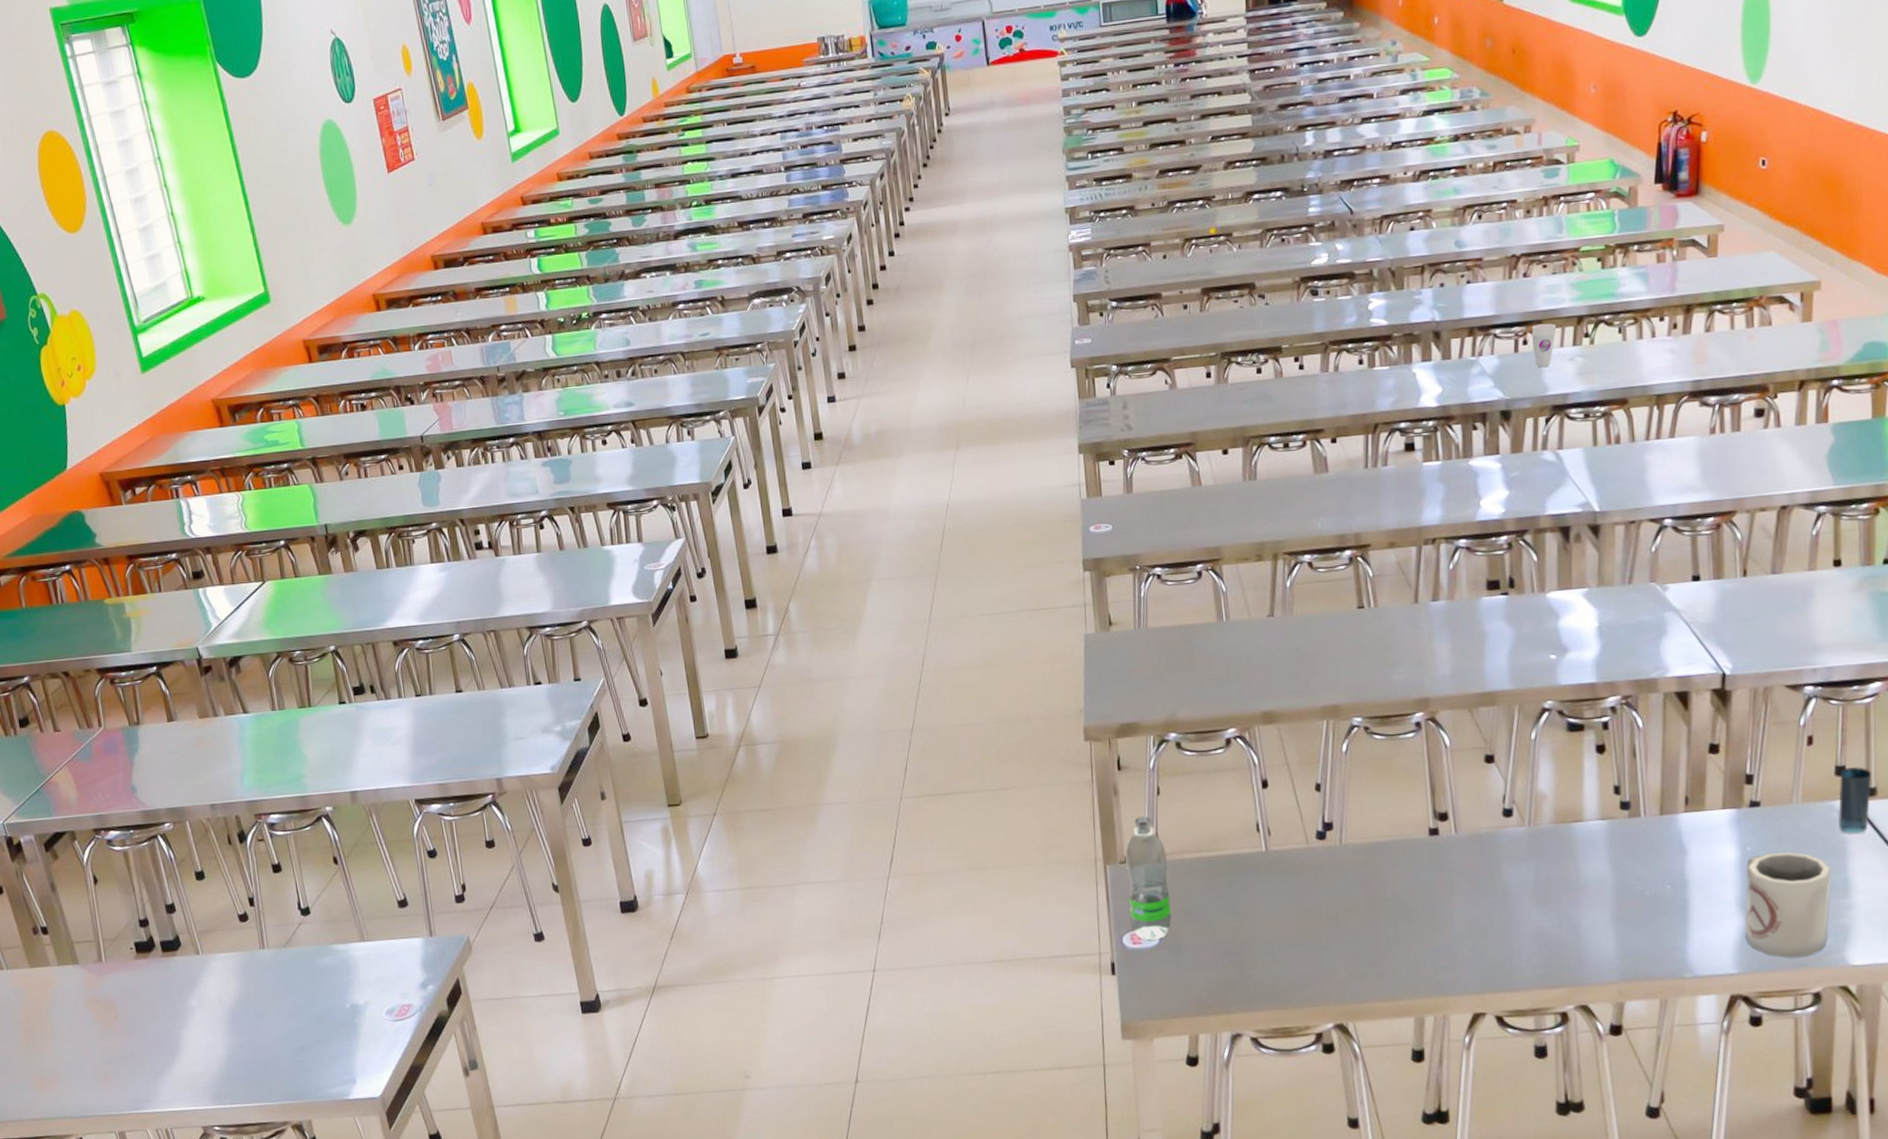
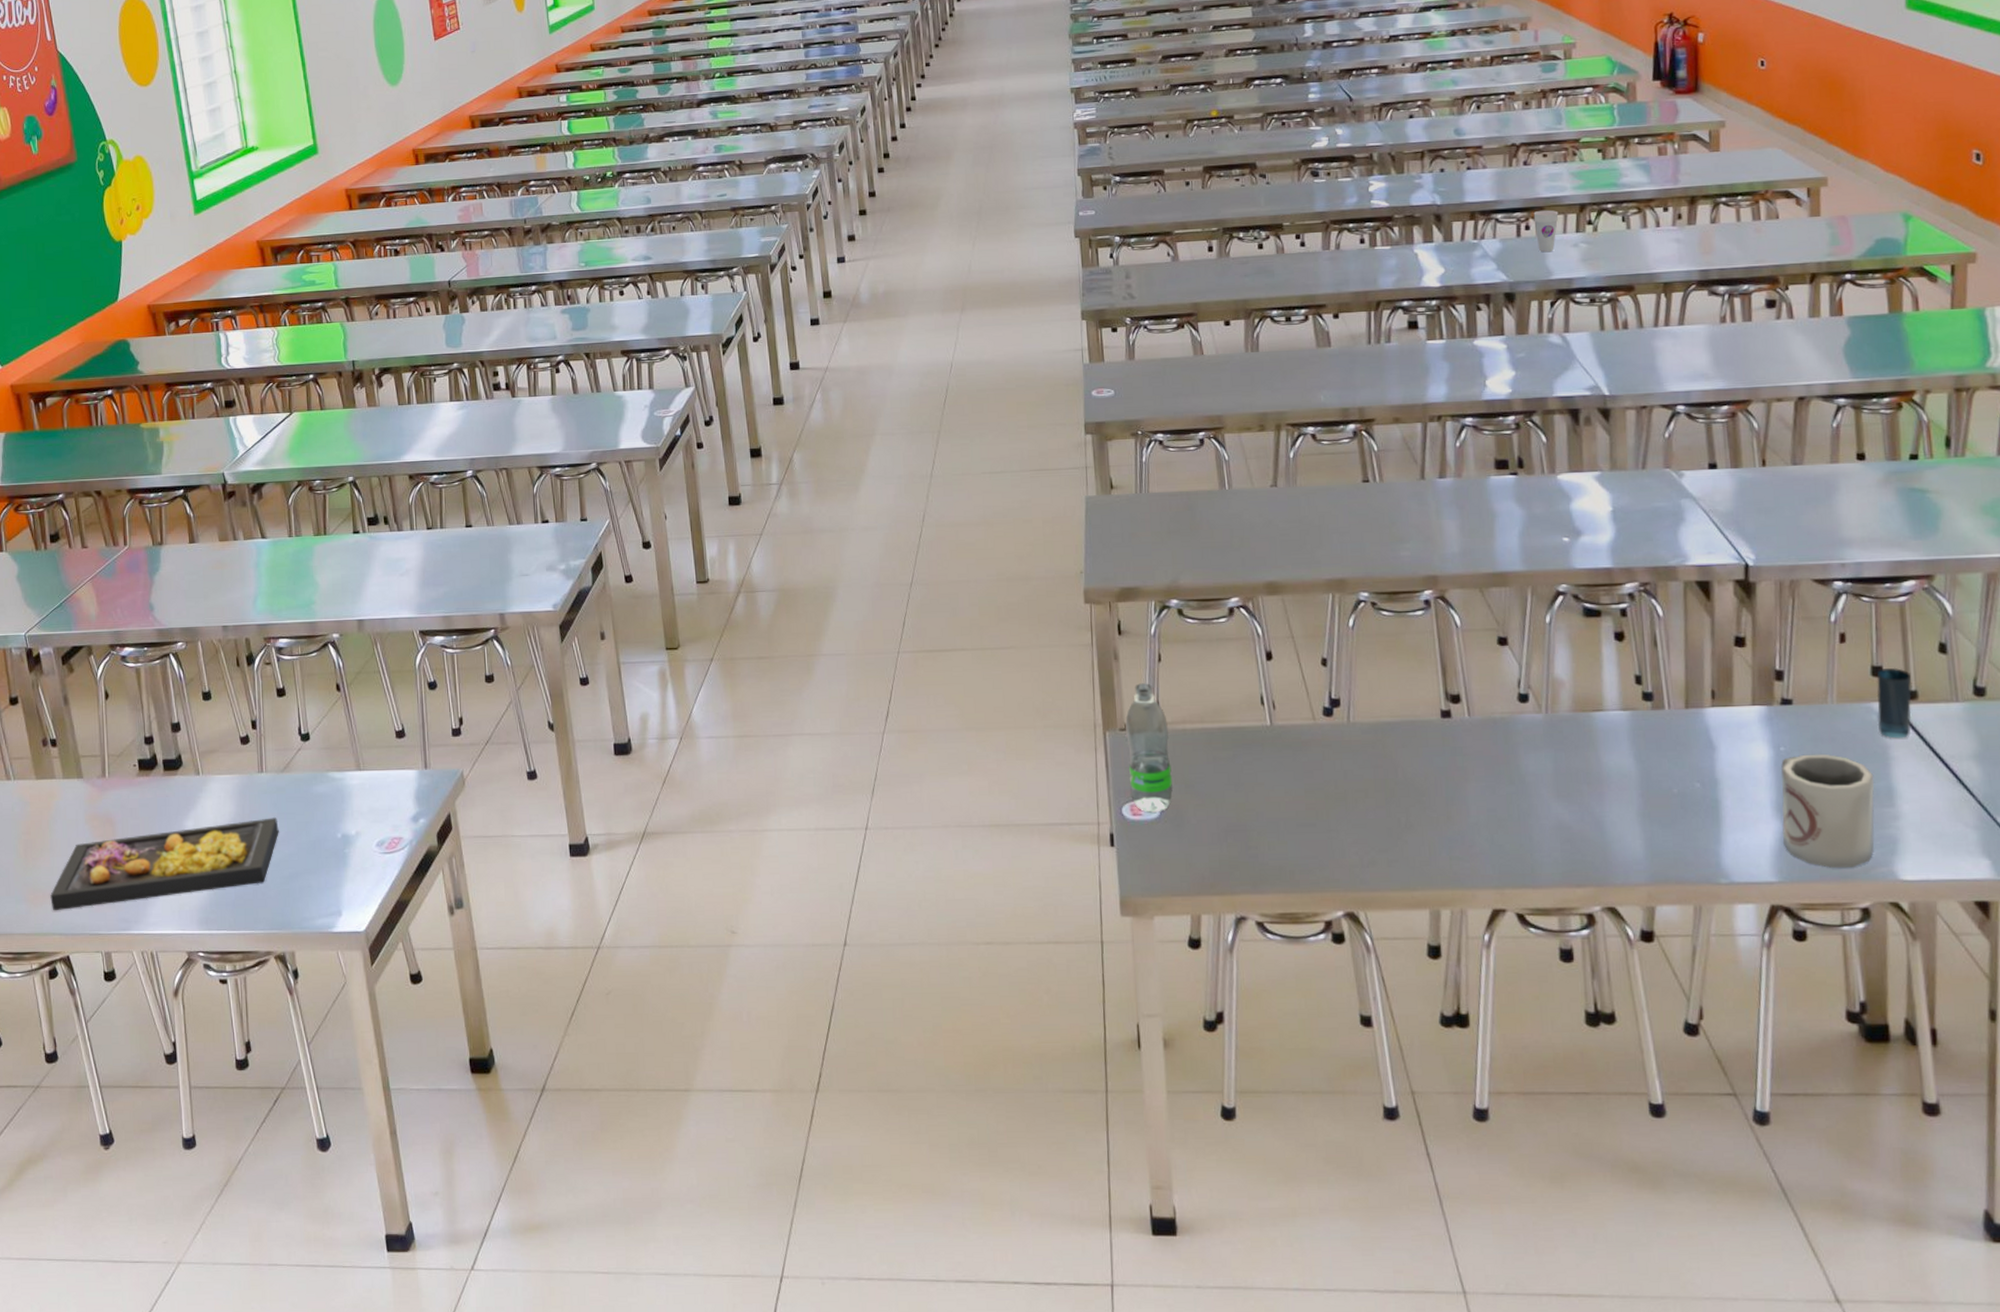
food tray: none [56,992,286,1095] -> present [50,817,279,910]

